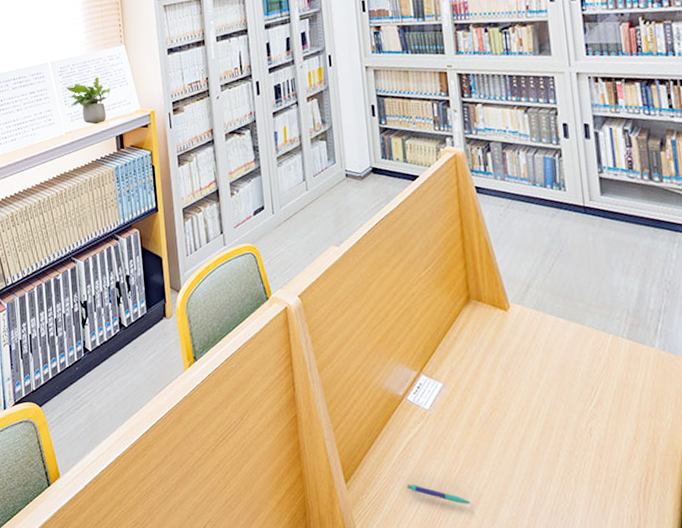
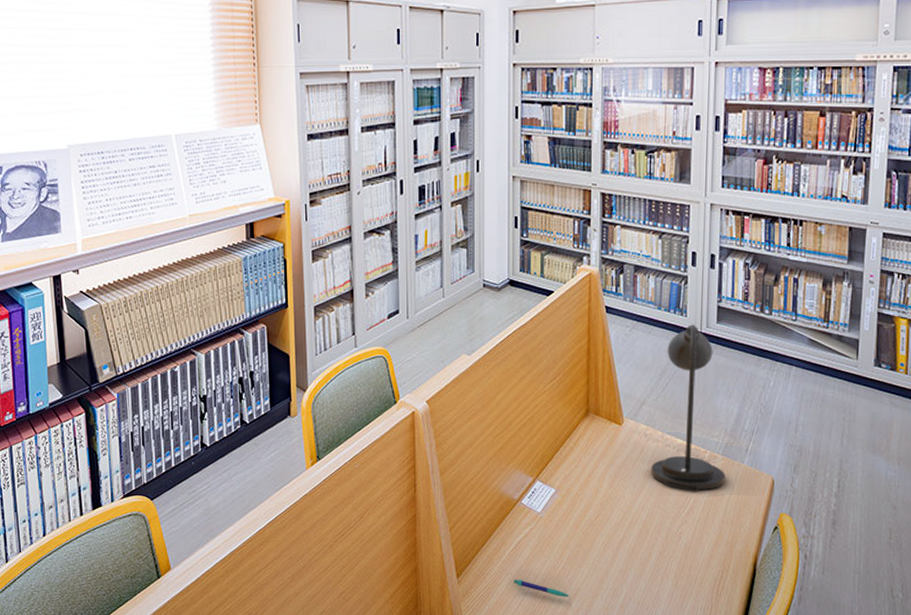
potted plant: present [66,77,110,125] -> none [191,157,242,209]
desk lamp: none [547,199,635,382] -> present [651,325,725,492]

